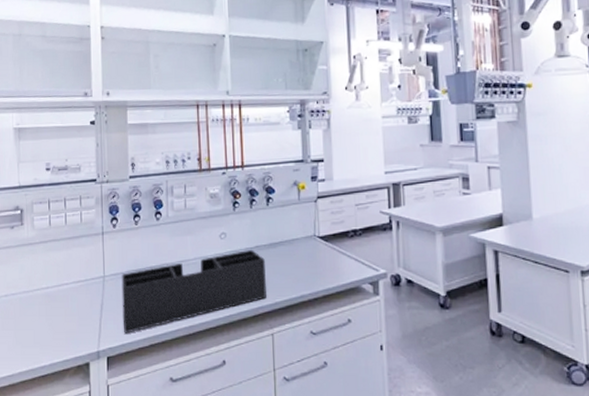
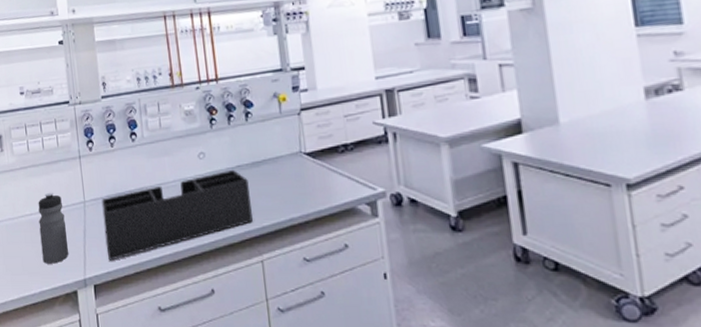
water bottle: none [55,266,84,337] -> present [38,192,69,264]

